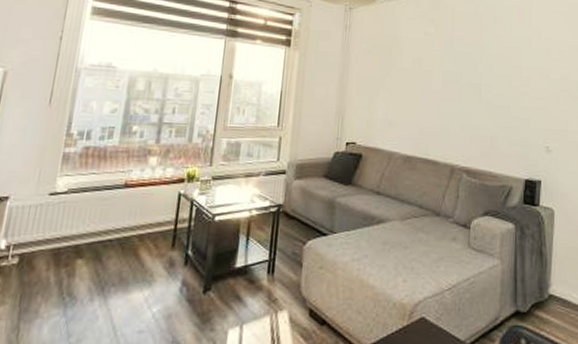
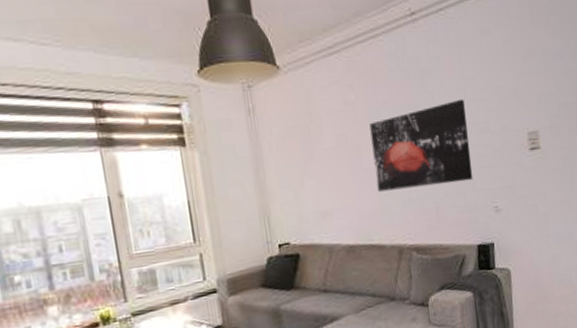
wall art: none [440,46,529,119] -> present [369,98,473,192]

